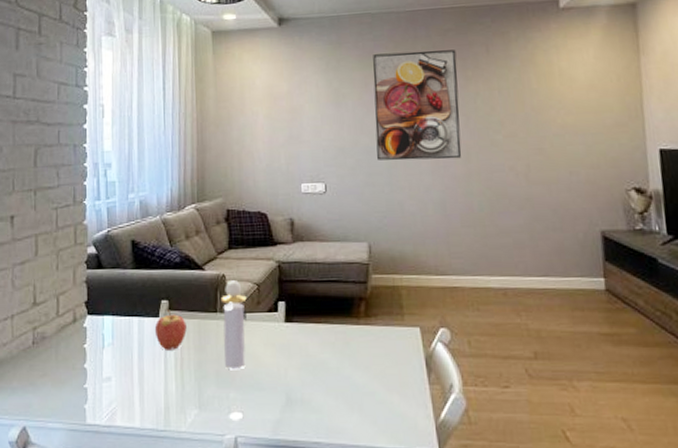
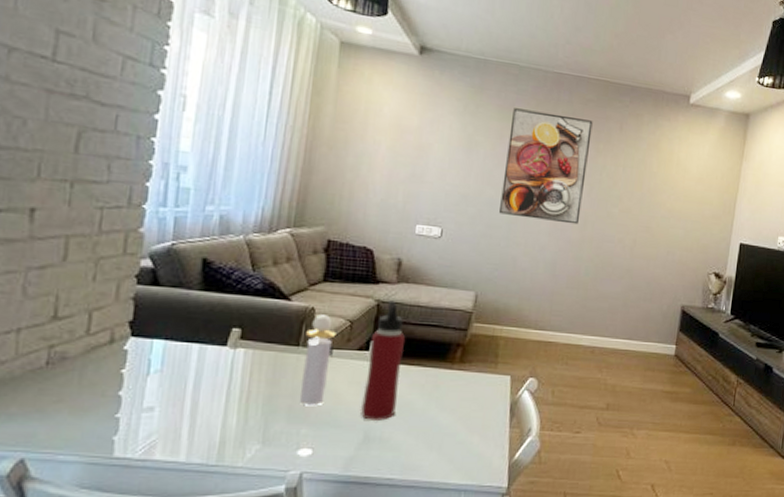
fruit: present [154,310,187,350] -> none [218,339,260,382]
water bottle: none [277,260,311,382] -> present [360,300,405,421]

